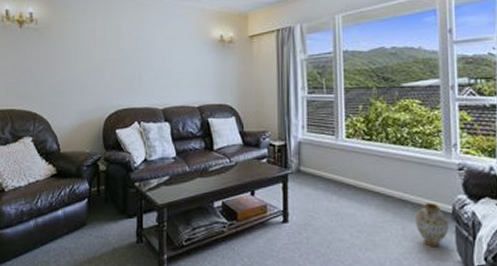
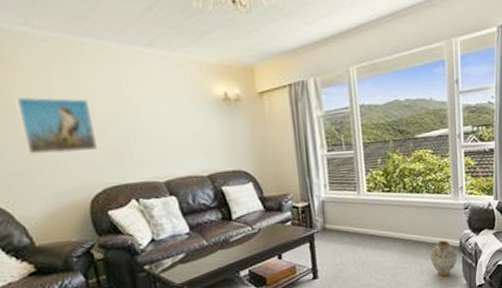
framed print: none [70,34,118,79] -> present [15,97,97,155]

